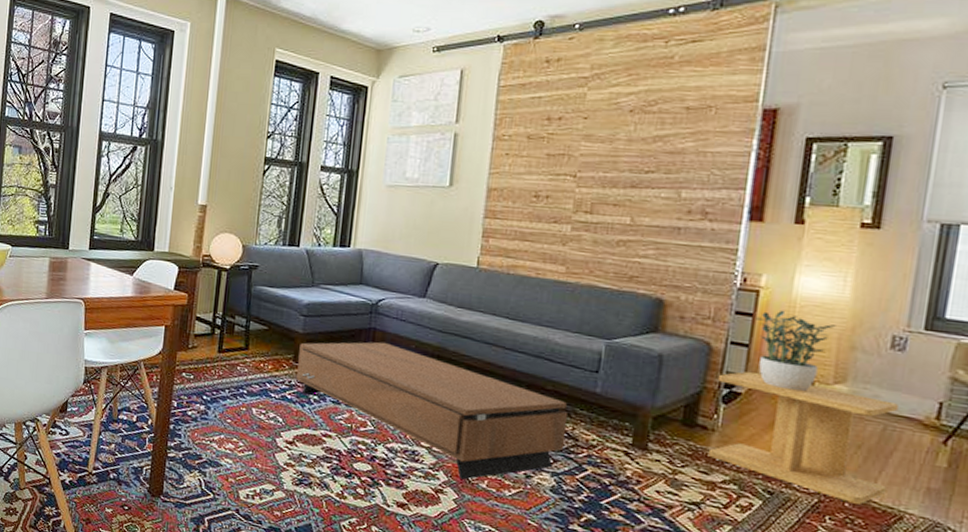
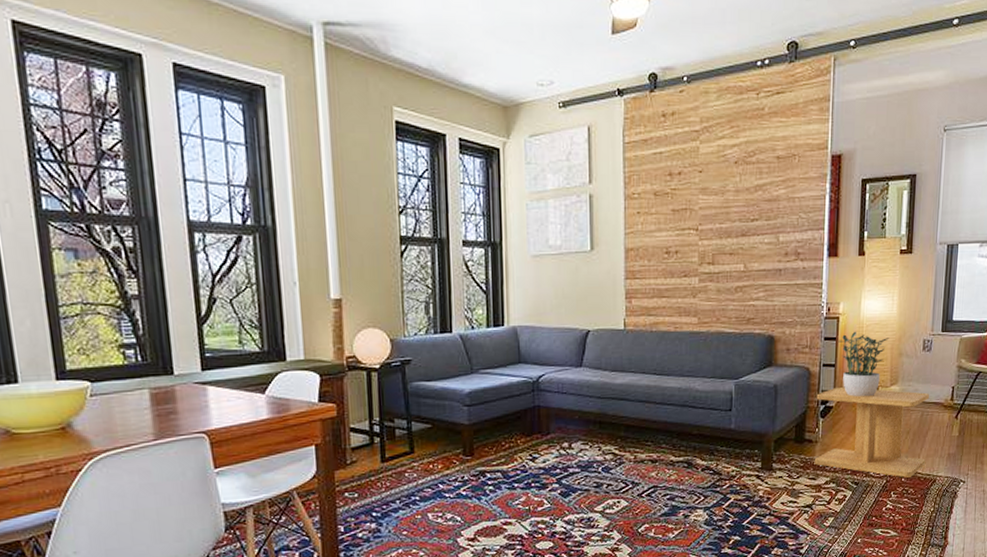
coffee table: present [296,341,569,480] -> none [467,418,712,534]

